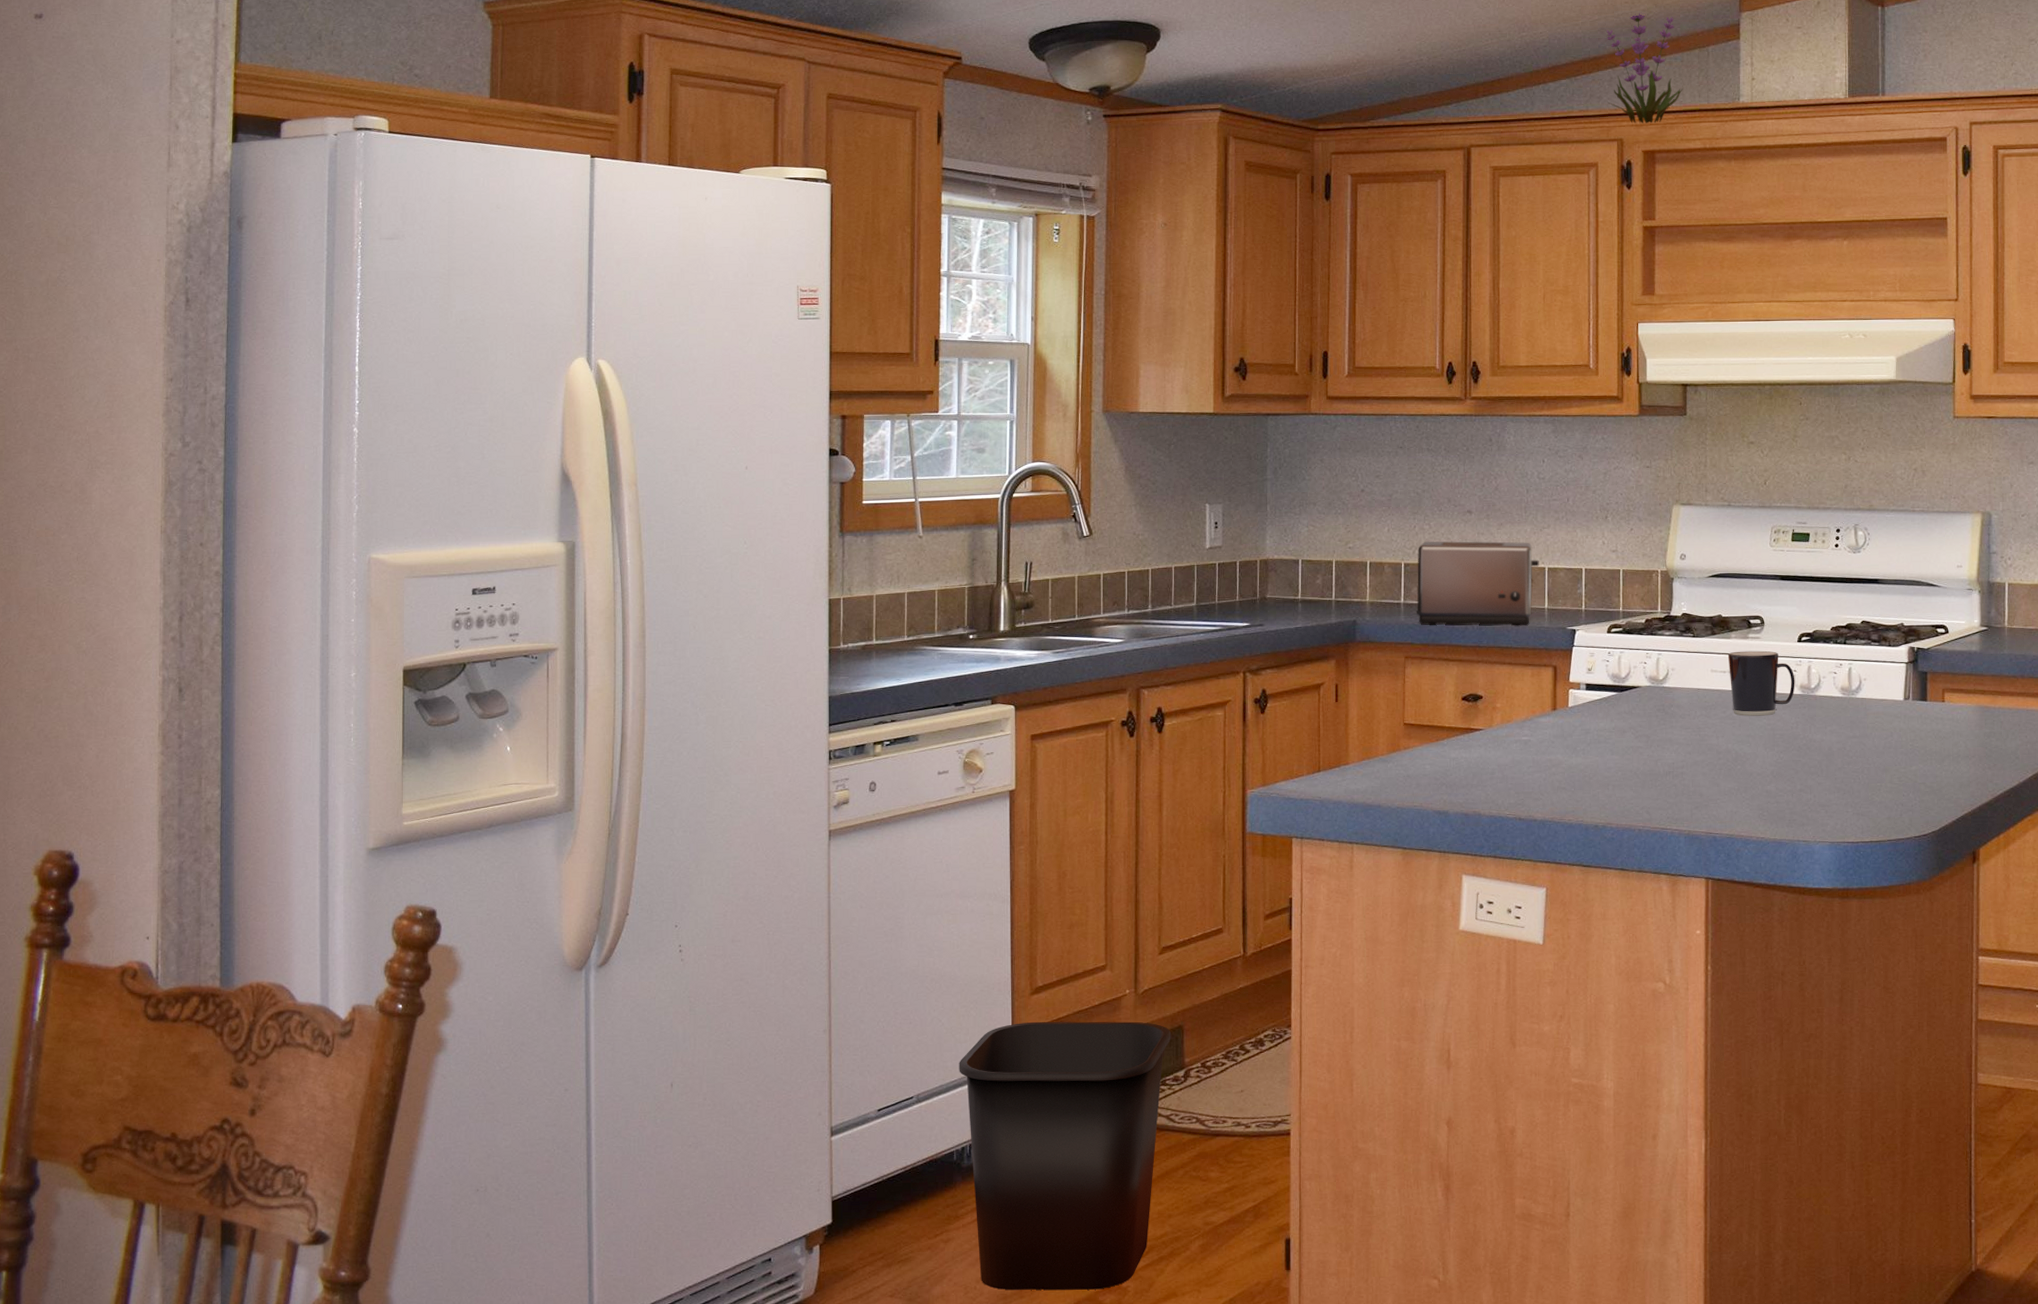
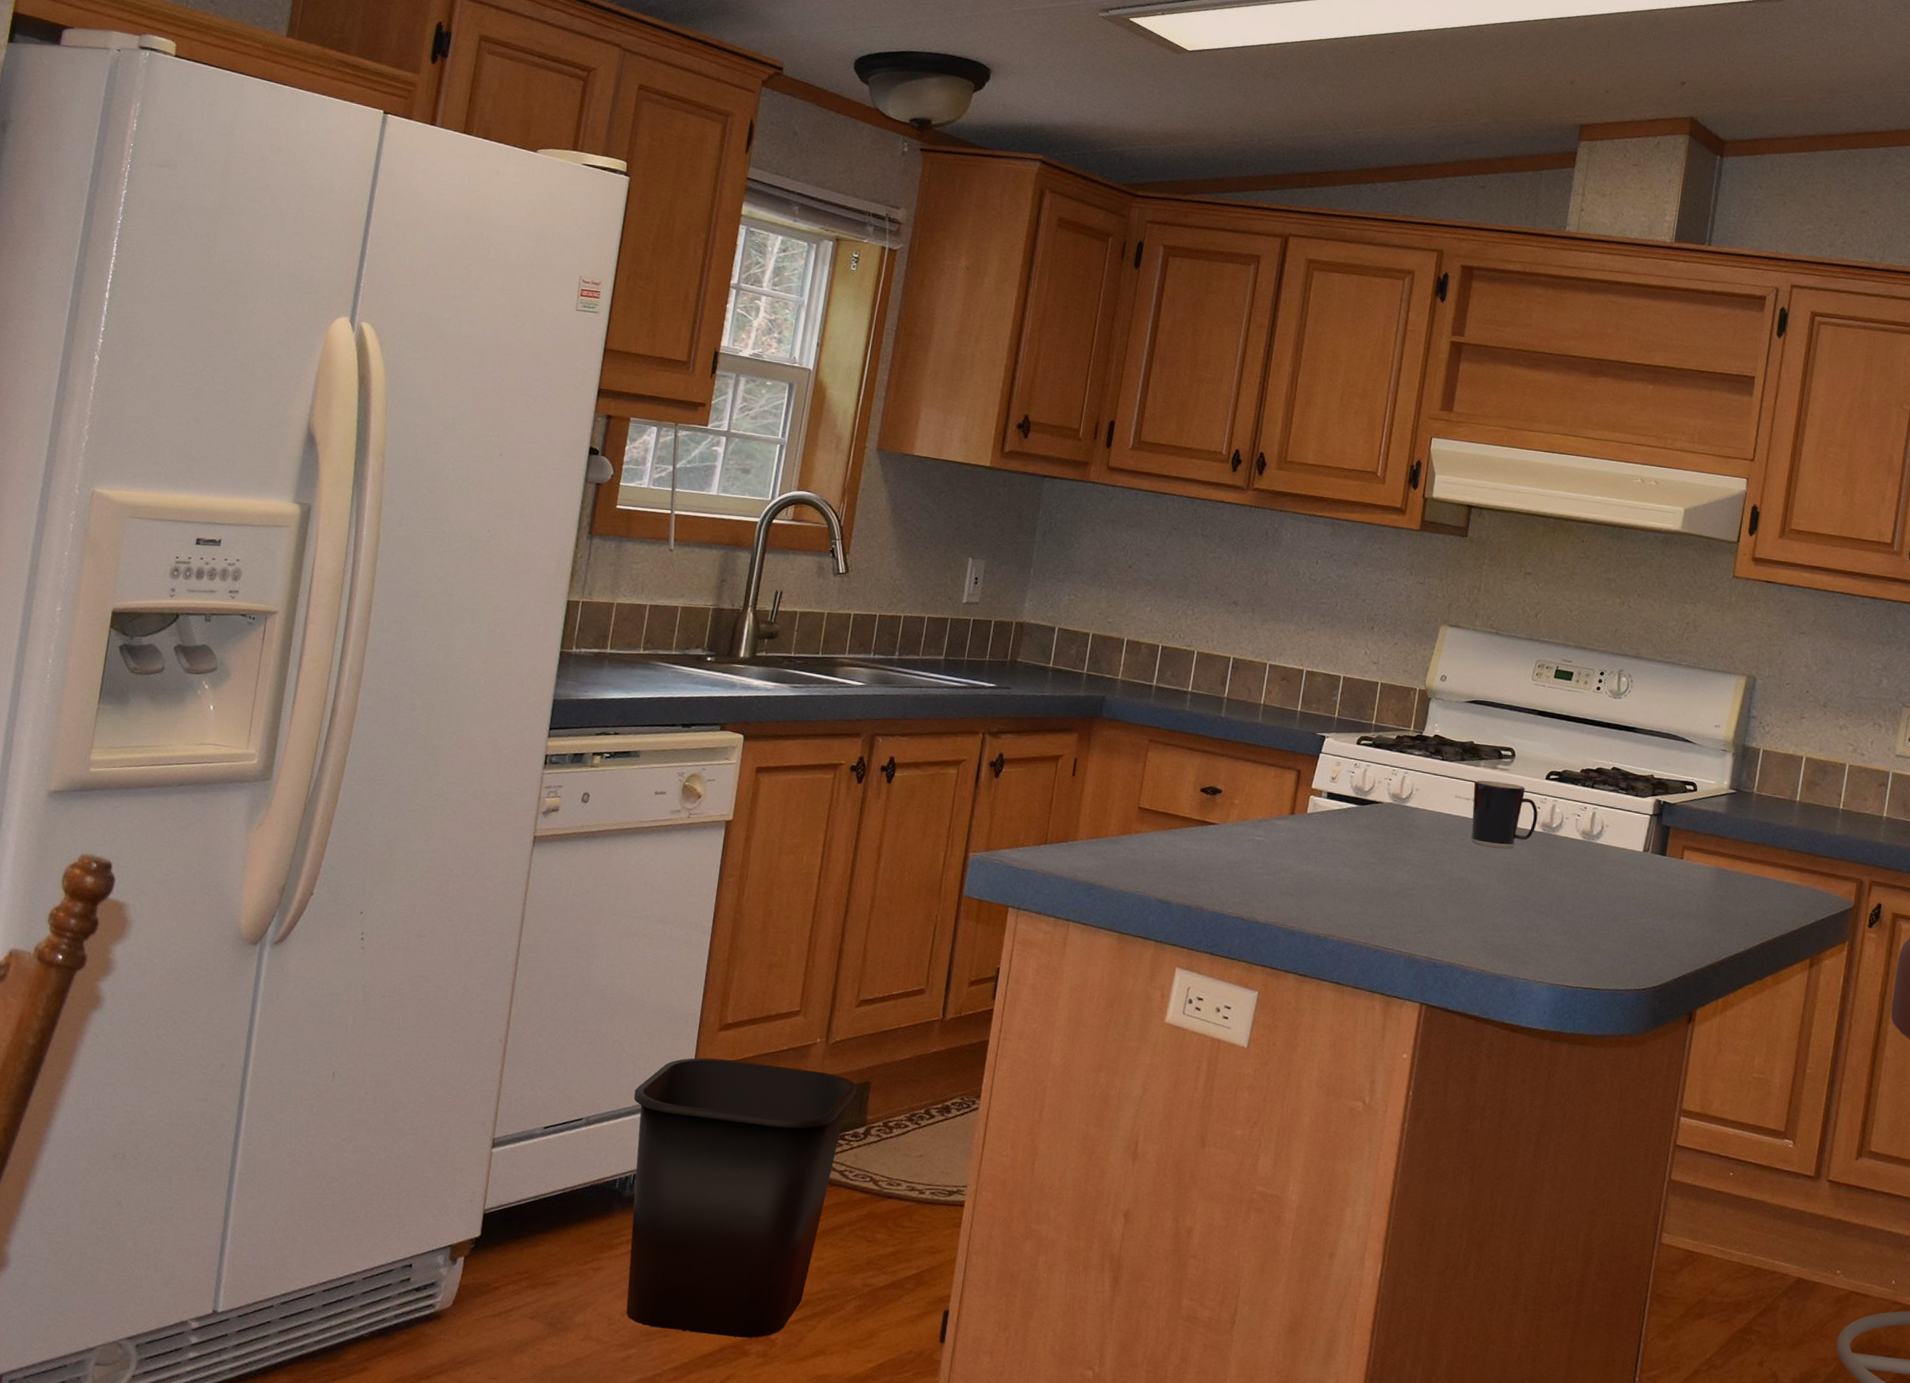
toaster: present [1417,541,1539,625] -> none [1167,626,1299,724]
plant: present [1606,13,1683,124] -> none [1433,126,1512,240]

